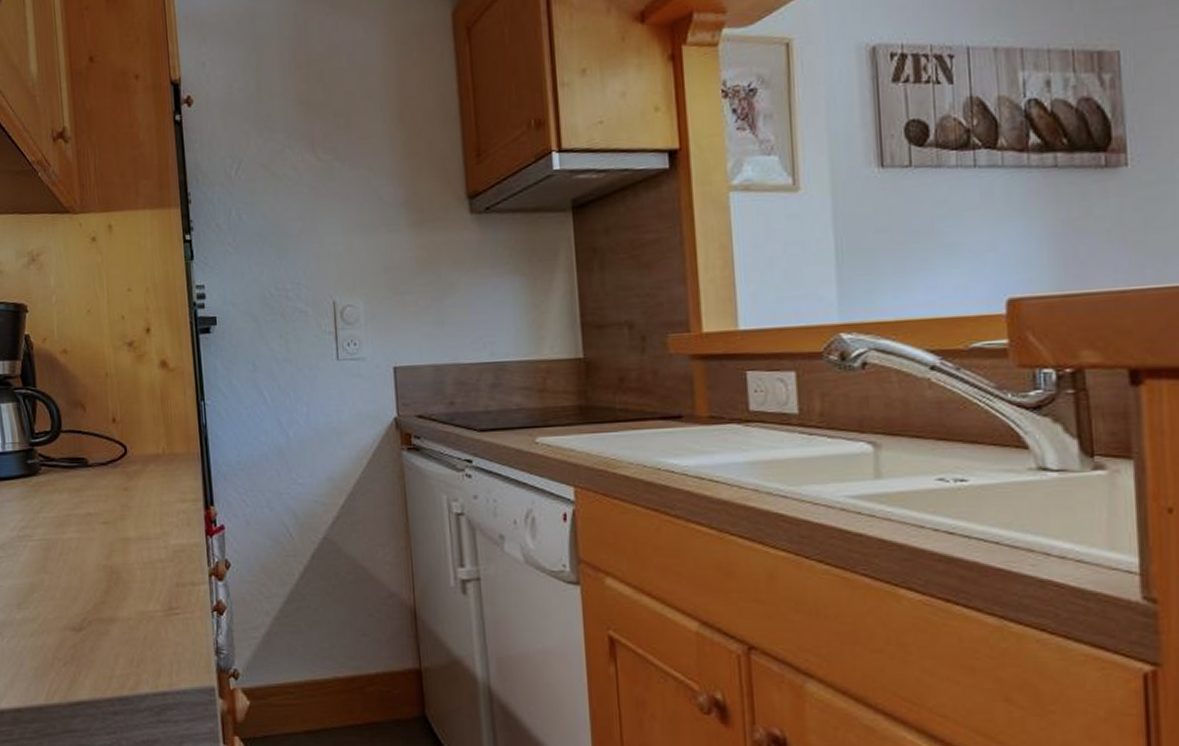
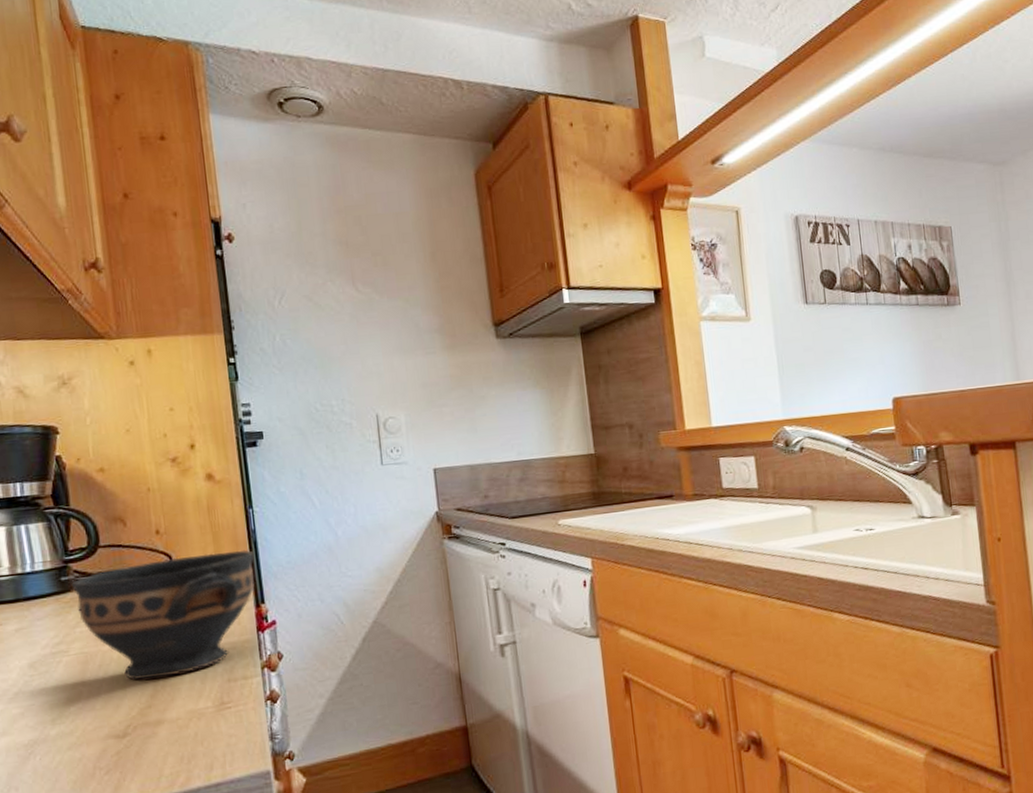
bowl: none [37,445,205,574] -> present [72,549,255,680]

